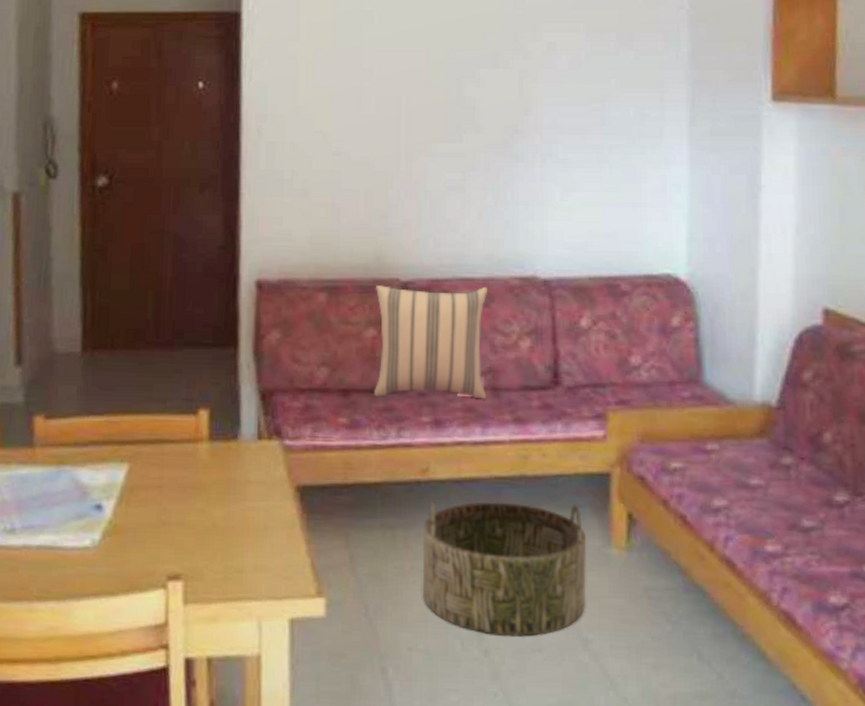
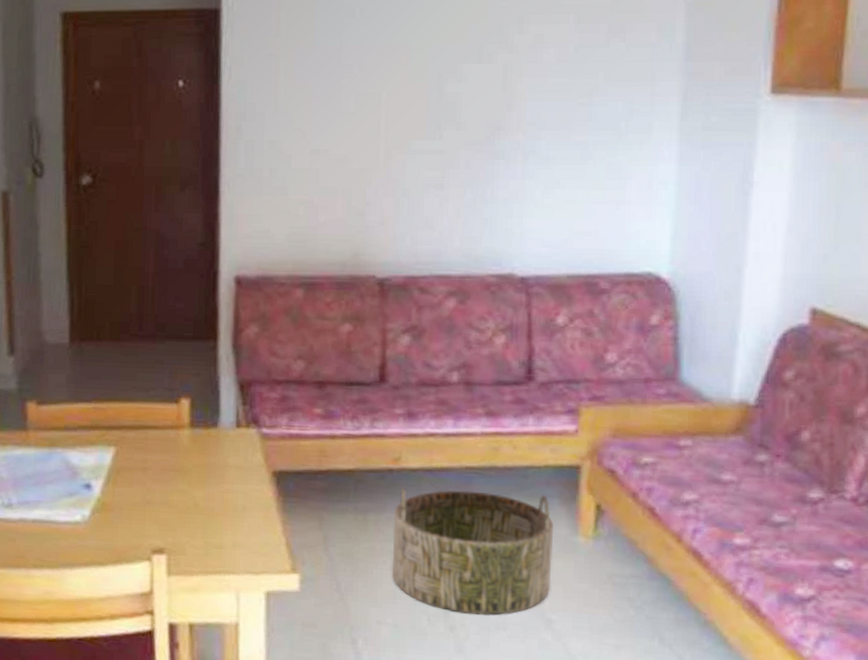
pillow: present [373,284,487,401] -> none [348,281,463,394]

